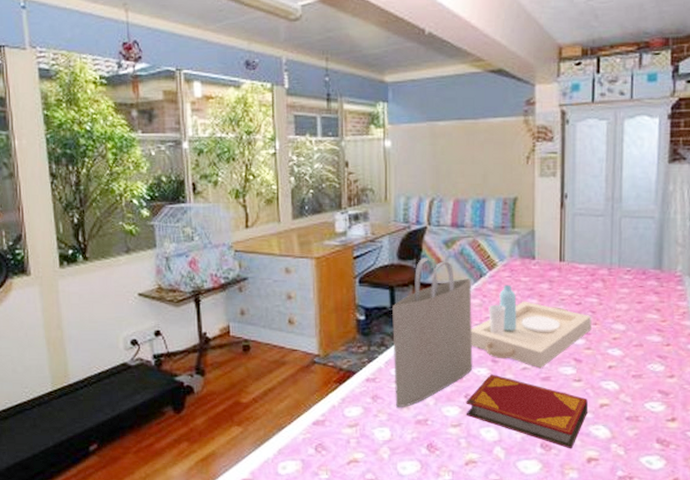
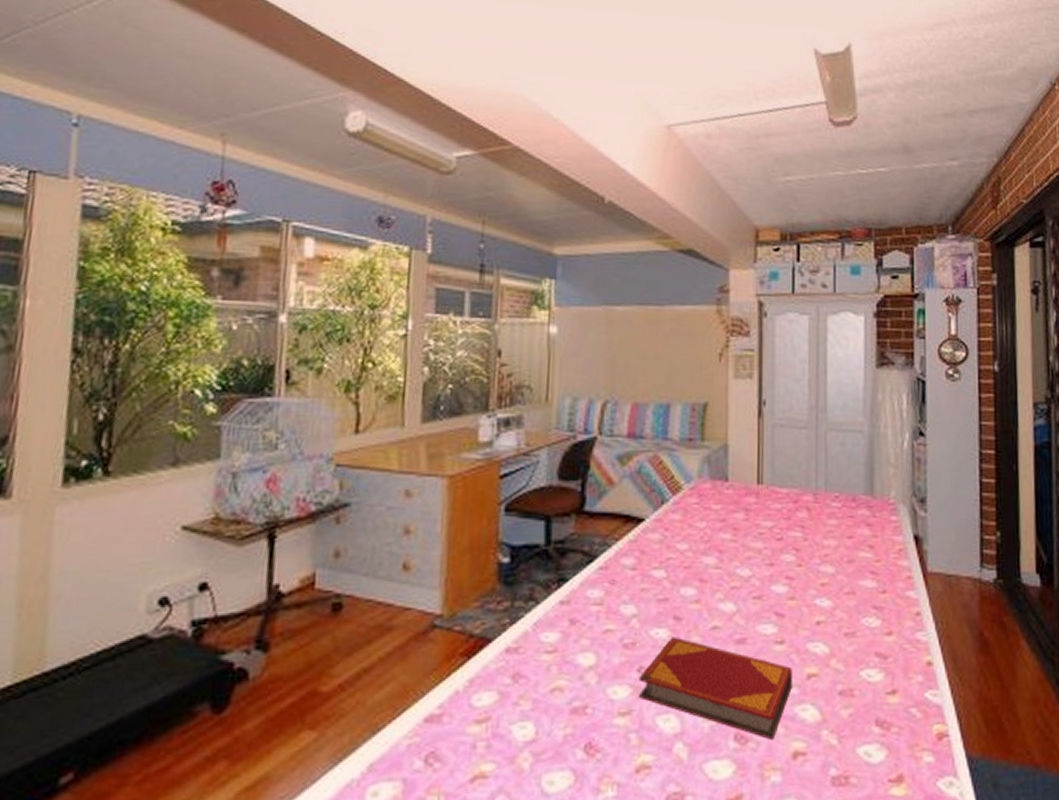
tote bag: present [391,258,473,408] -> none [543,477,651,691]
serving tray: present [471,284,592,369] -> none [647,514,796,627]

